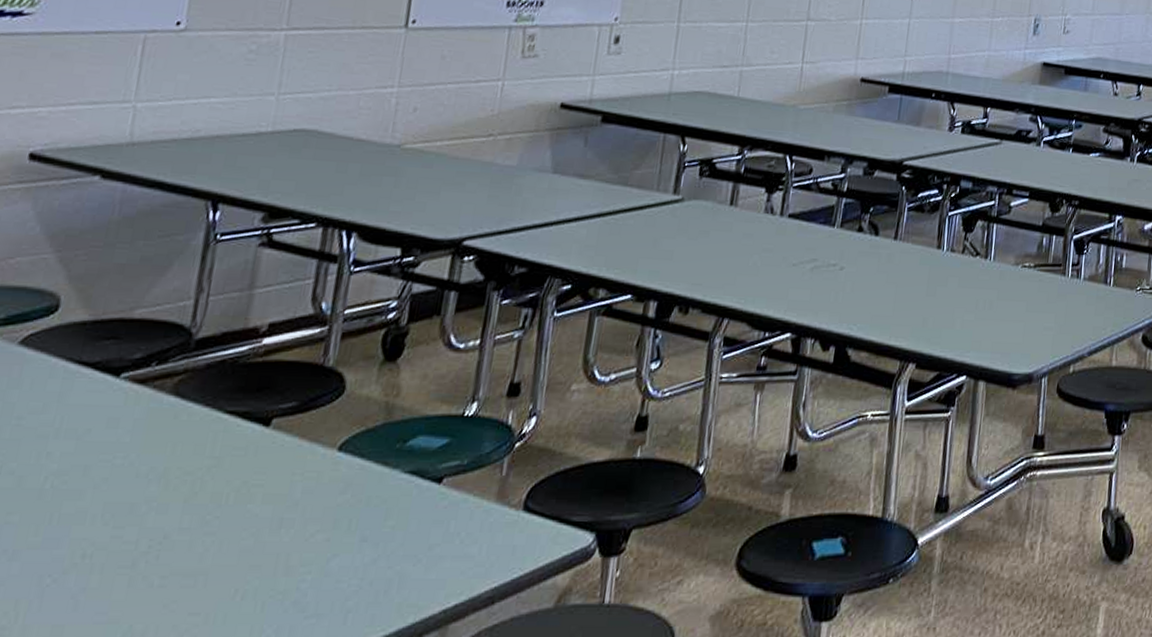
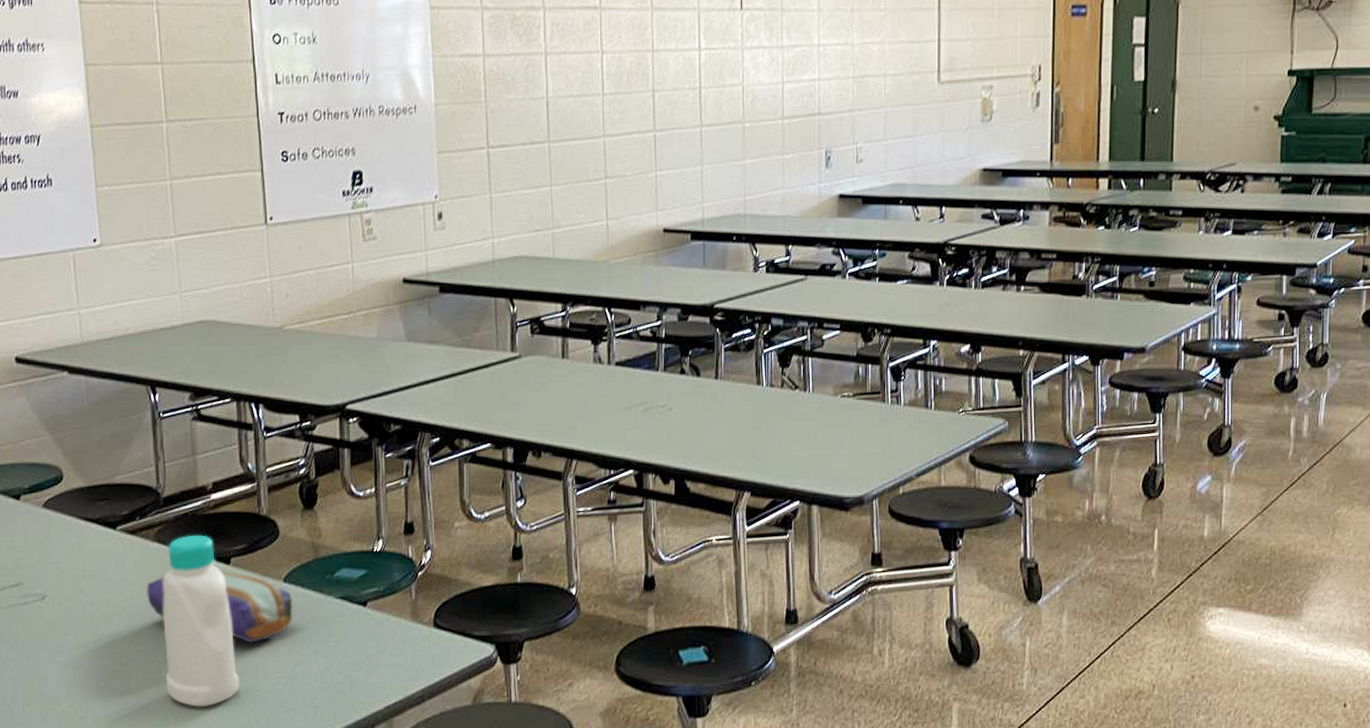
bottle: none [141,387,259,613] -> present [162,534,240,707]
pencil case: none [141,434,347,528] -> present [146,570,294,643]

